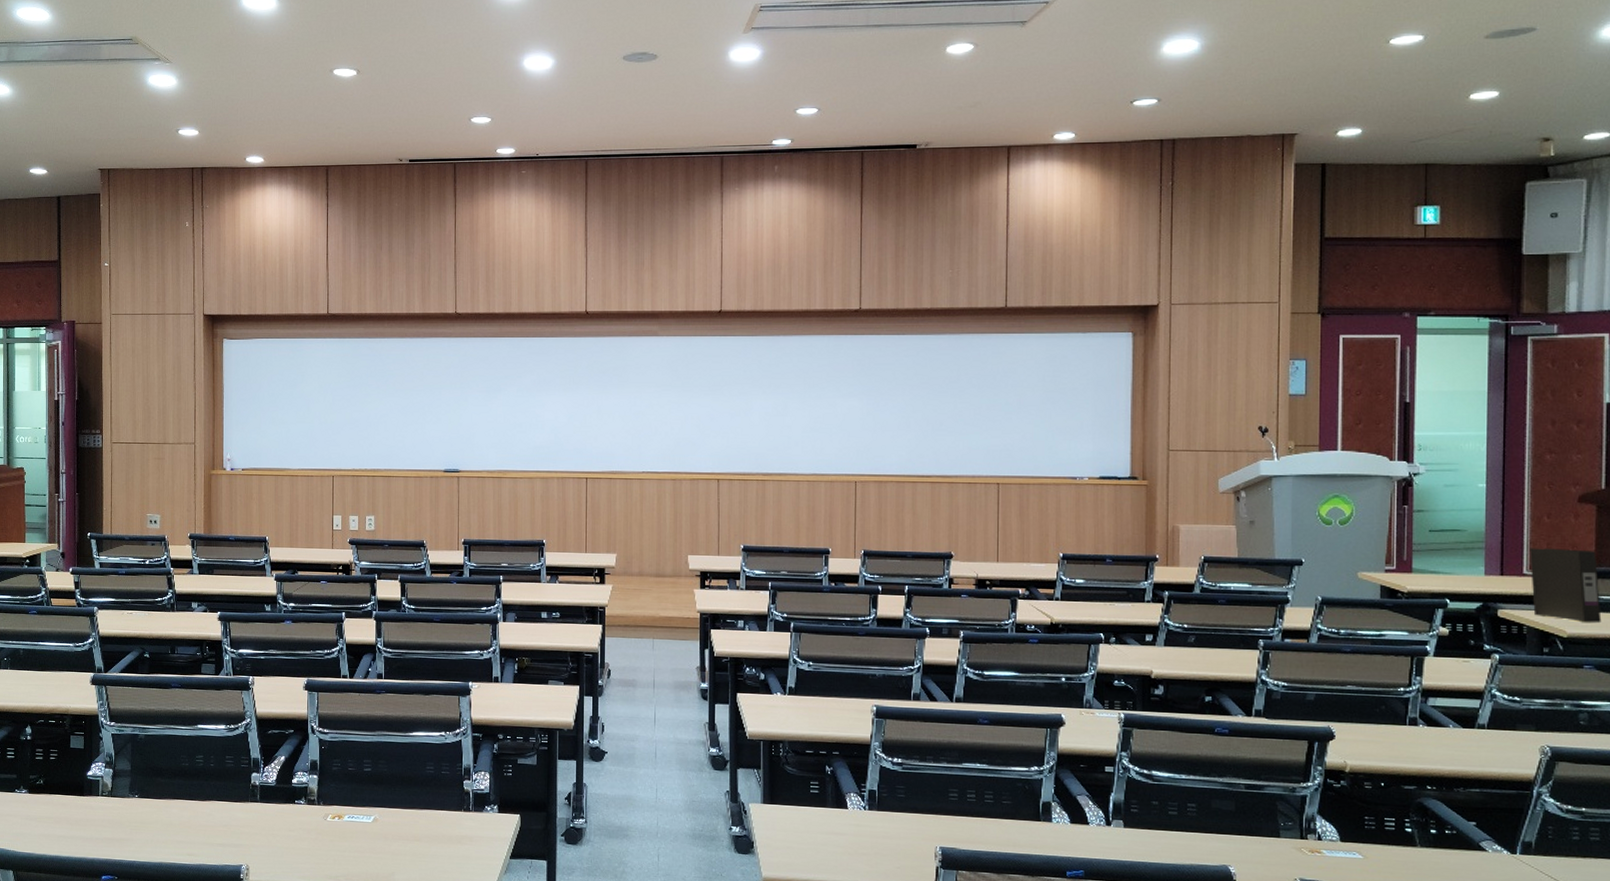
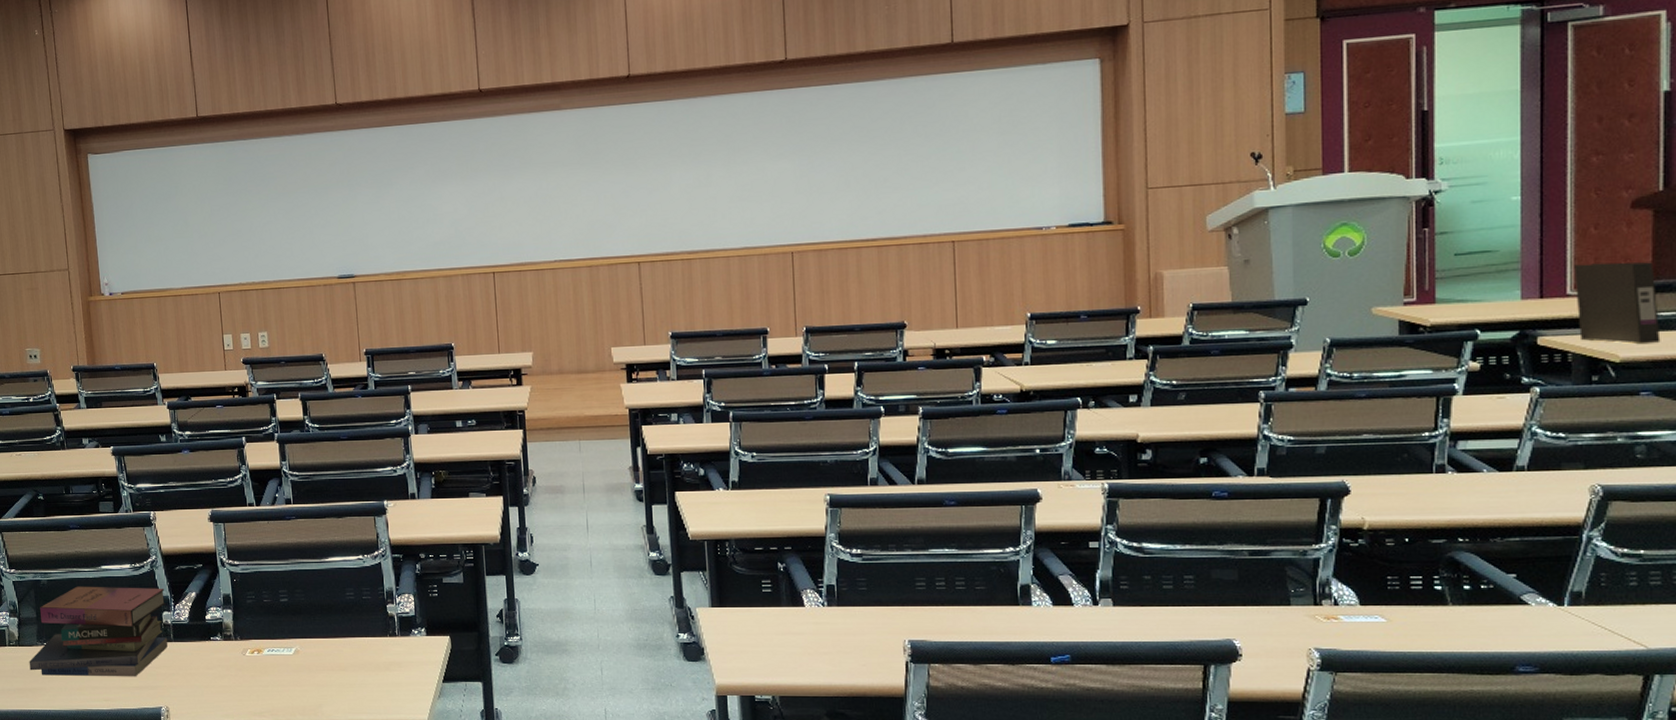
books: none [119,743,256,834] -> present [29,586,168,677]

